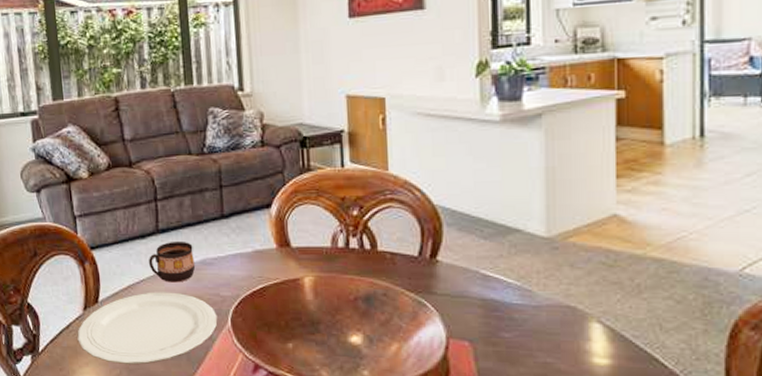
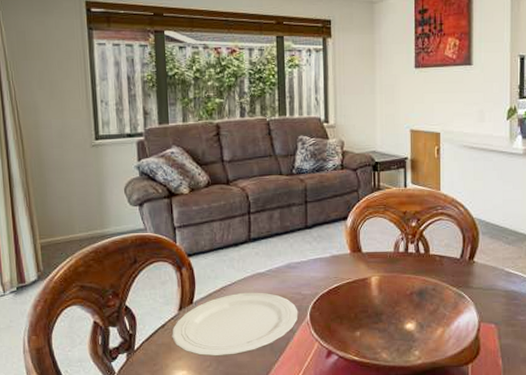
cup: present [148,240,195,283] -> none [240,248,281,284]

